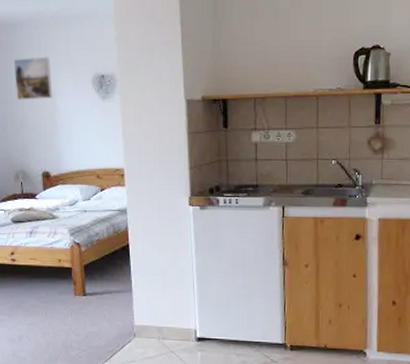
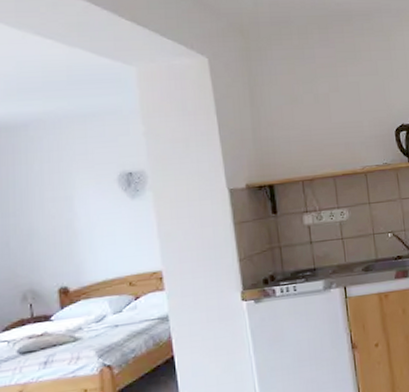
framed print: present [13,57,53,100] -> none [17,158,69,209]

